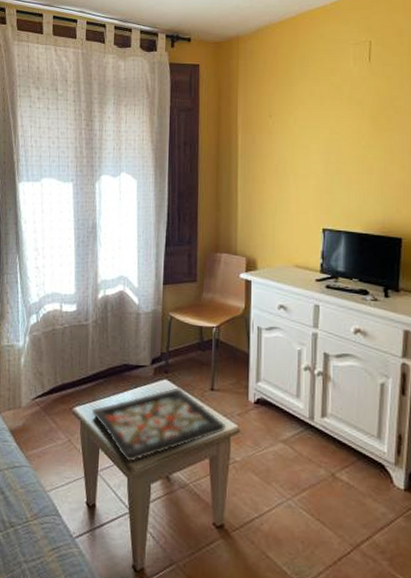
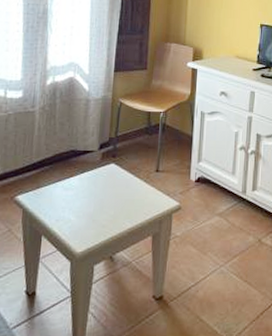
decorative tray: present [91,387,226,462] -> none [34,171,169,246]

